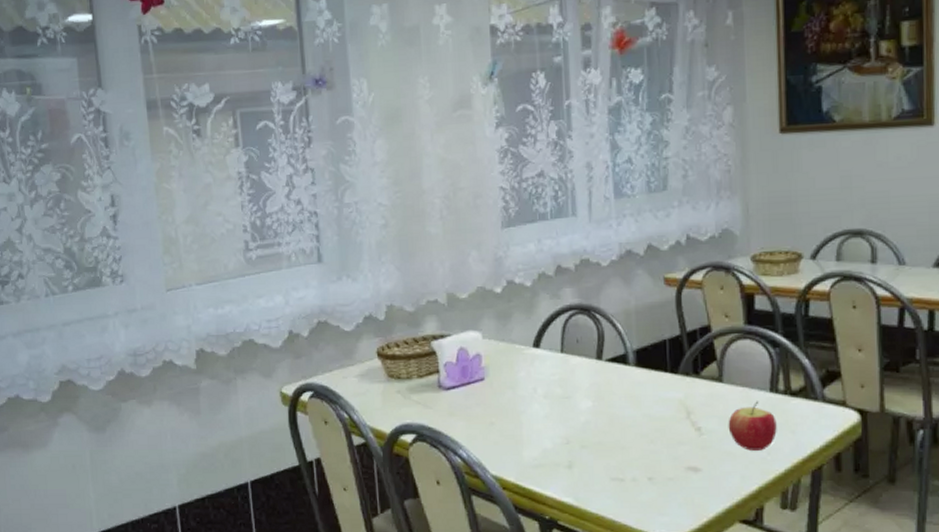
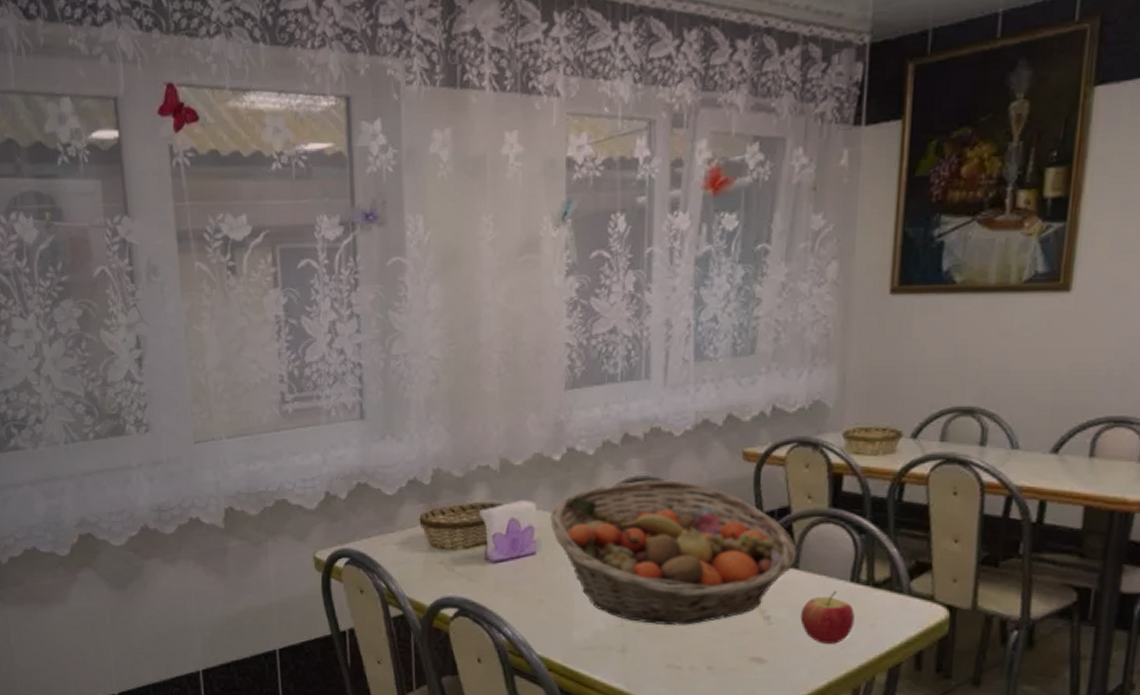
fruit basket: none [495,306,720,441] -> present [550,480,797,626]

